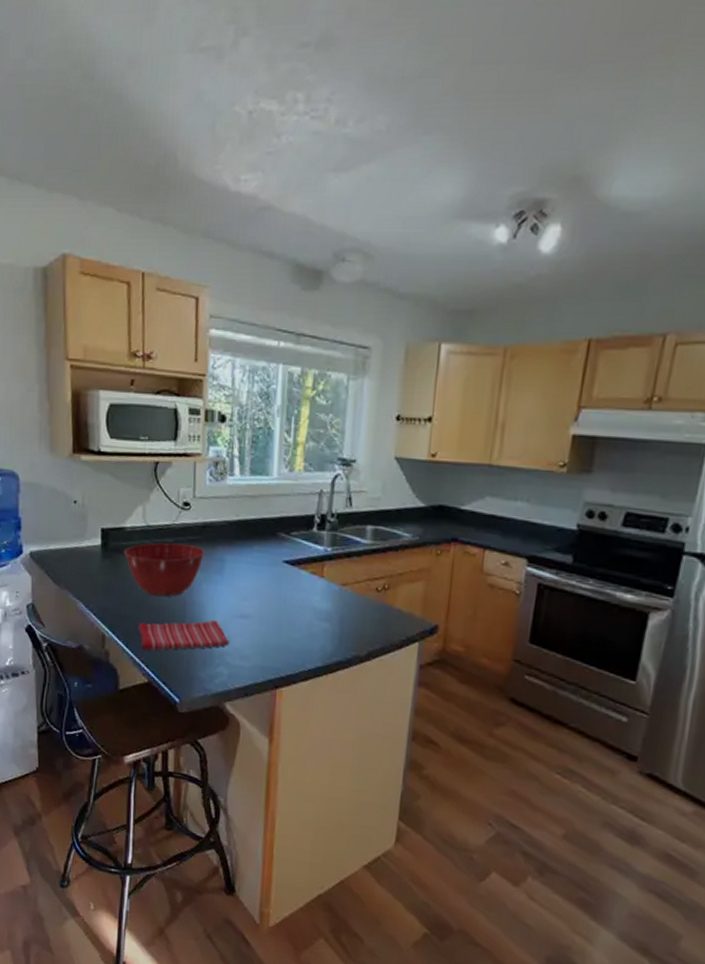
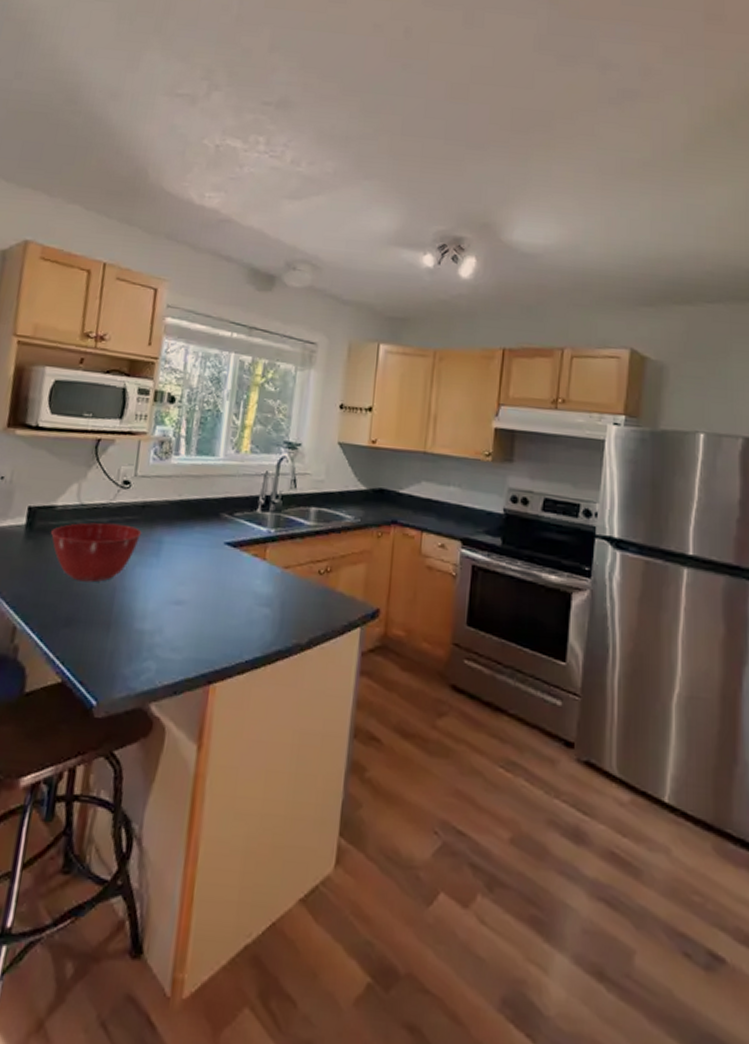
dish towel: present [138,620,228,651] -> none [56,607,159,645]

